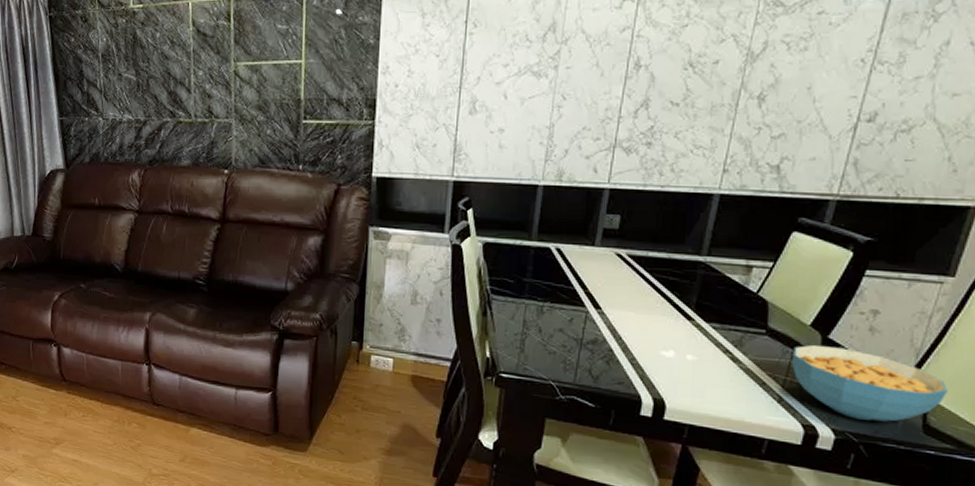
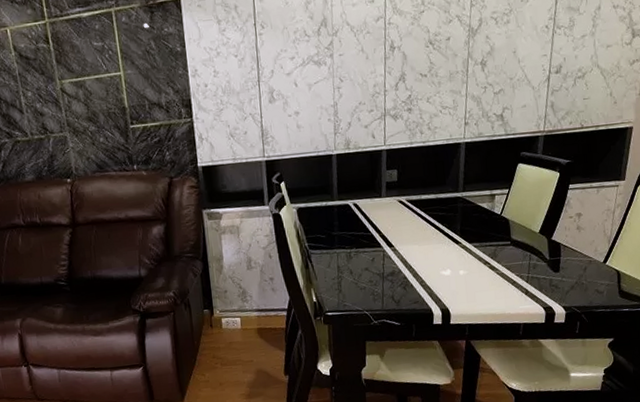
cereal bowl: present [792,344,947,422] -> none [530,245,631,296]

